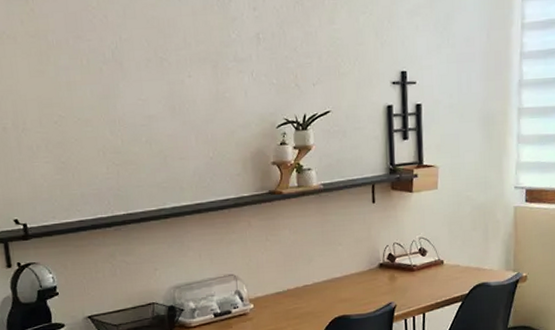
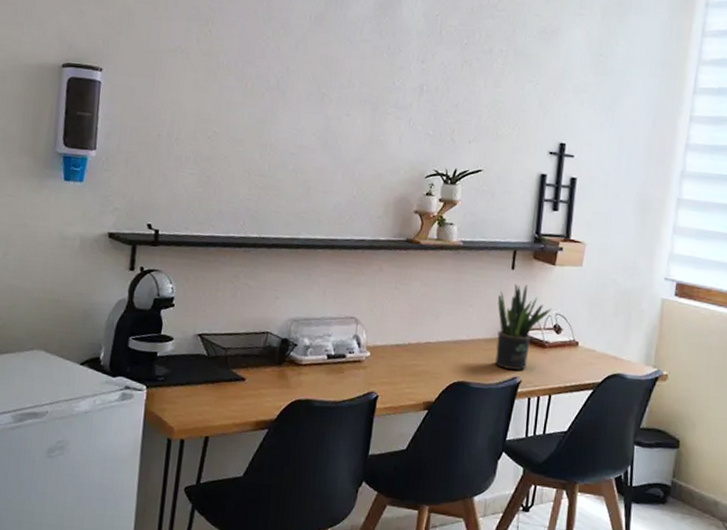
potted plant: none [364,215,415,297] -> present [495,284,552,370]

